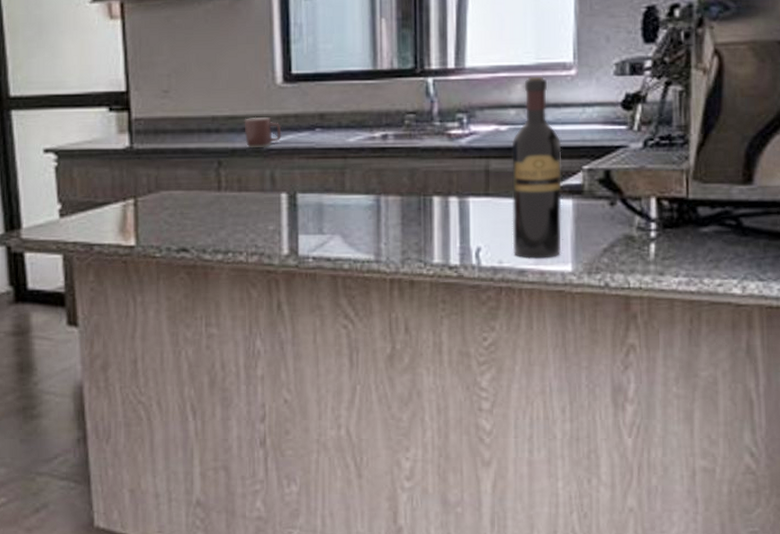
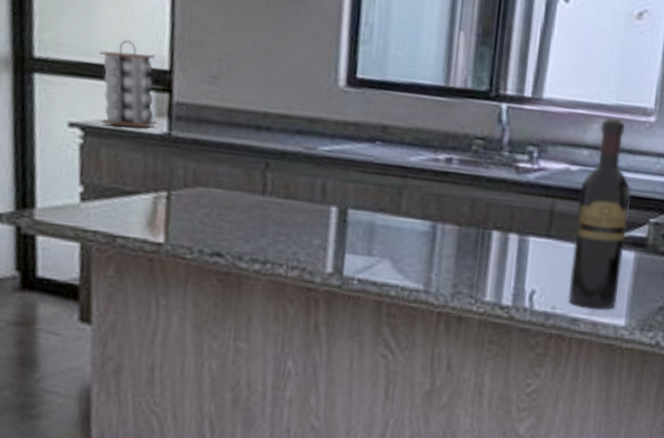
spice rack: none [65,70,119,148] -> present [100,40,157,129]
mug: present [244,116,282,149] -> none [297,119,339,155]

